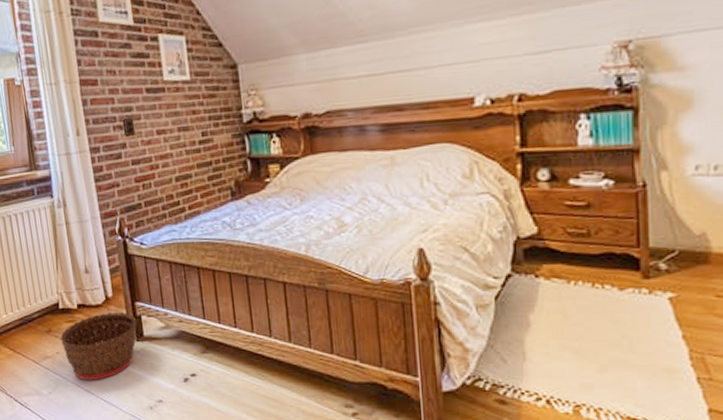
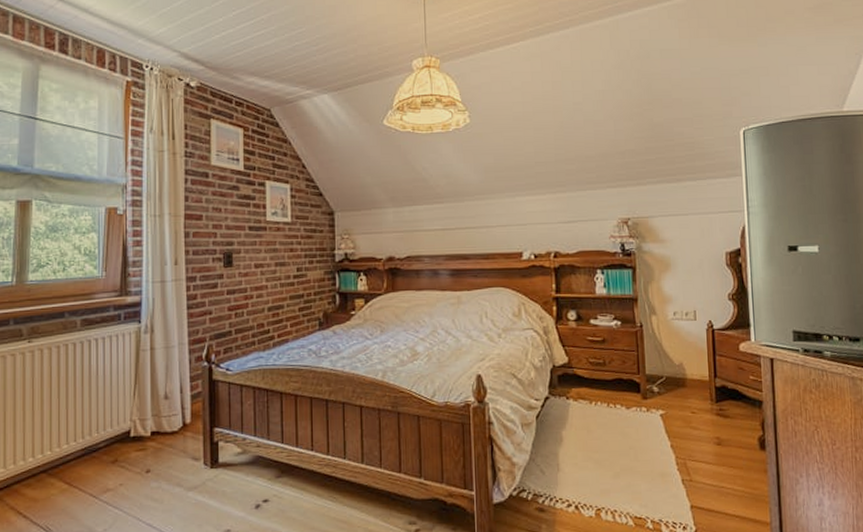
basket: present [60,313,137,381] -> none [127,439,213,514]

